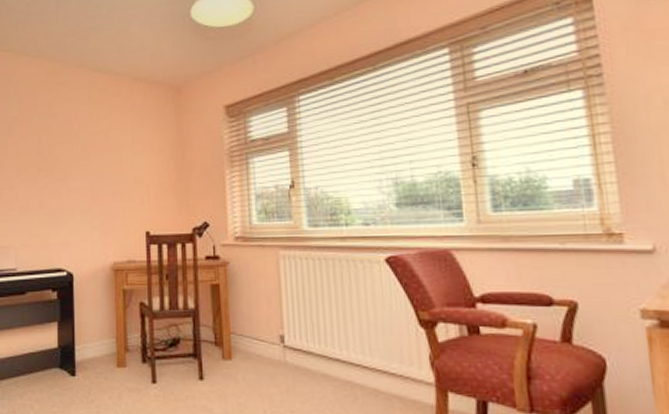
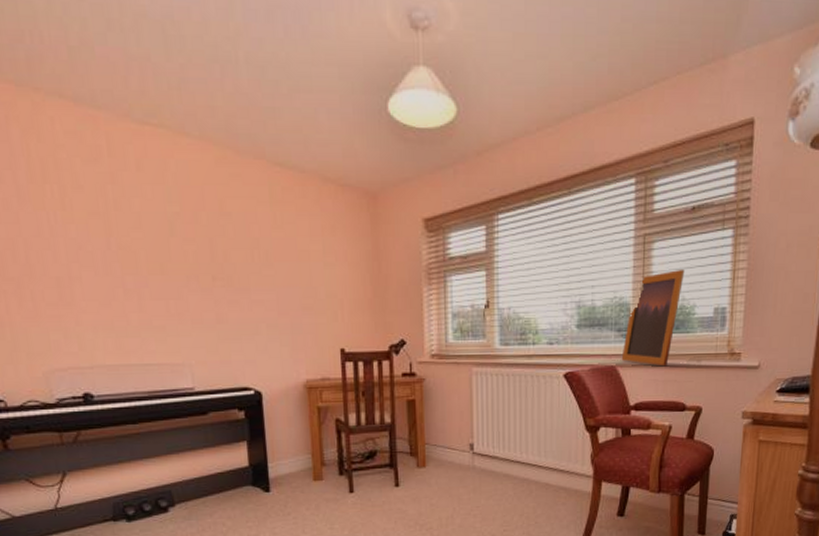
picture frame: none [455,137,526,250] -> present [621,269,685,367]

